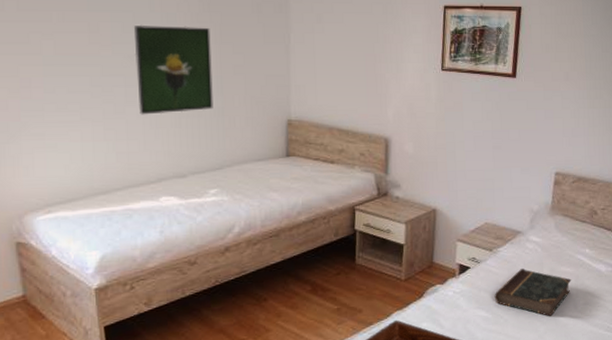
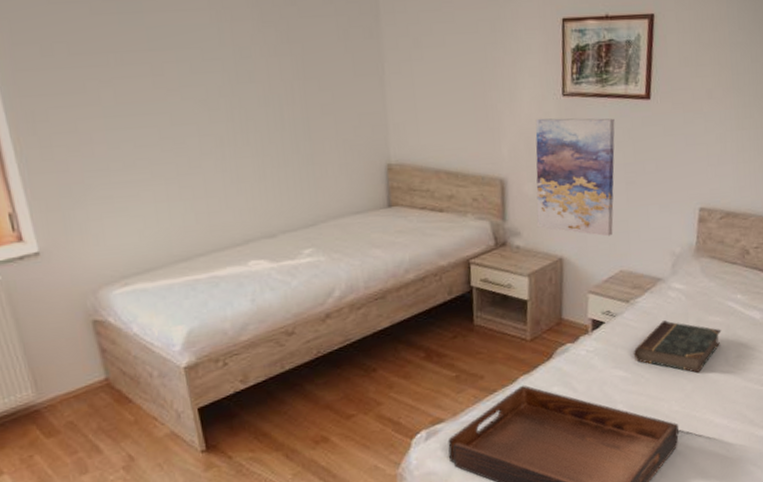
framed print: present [133,24,213,115] -> none [202,61,301,168]
wall art: none [414,88,485,193] -> present [535,118,615,237]

